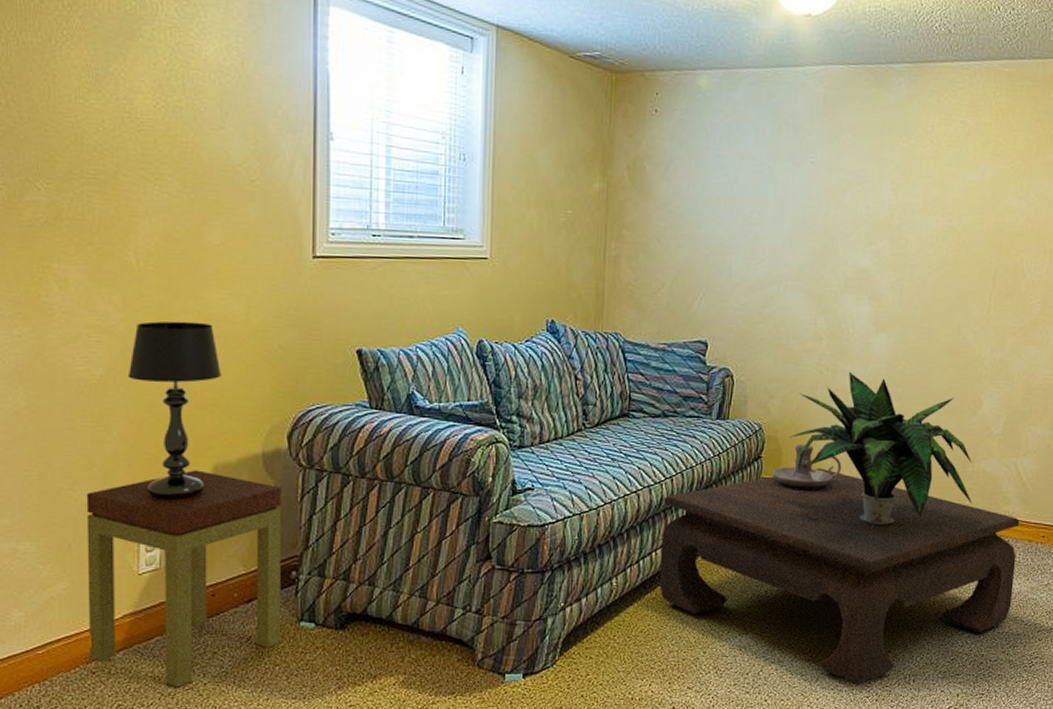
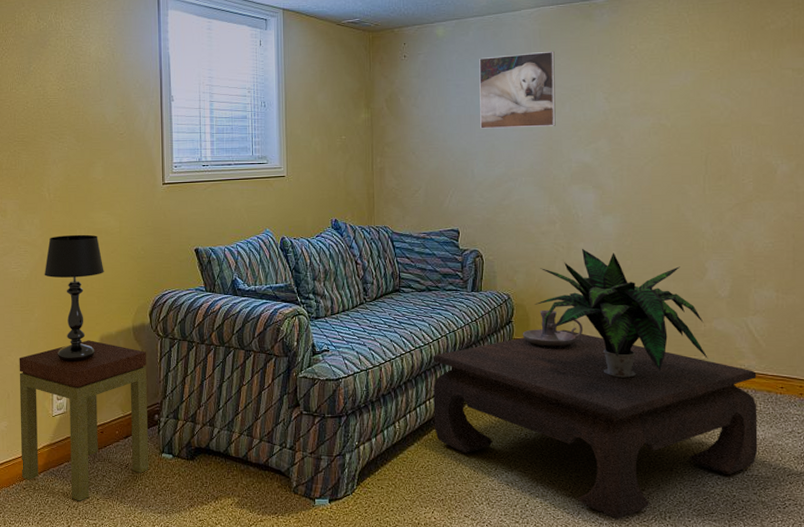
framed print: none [743,122,840,219] -> present [479,51,556,129]

